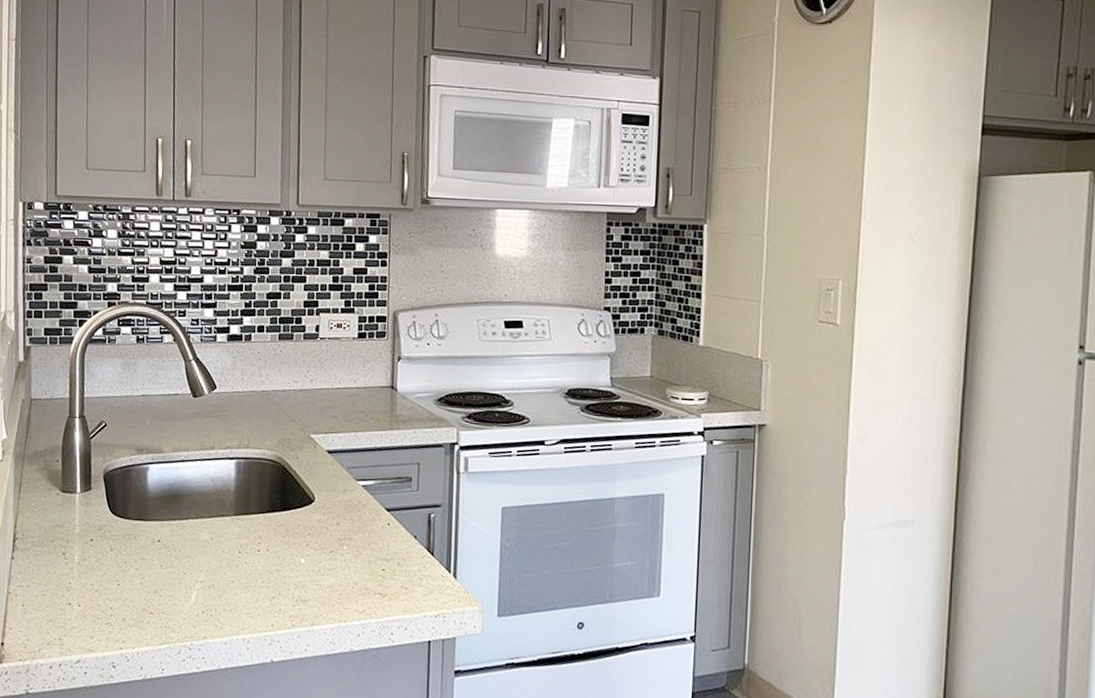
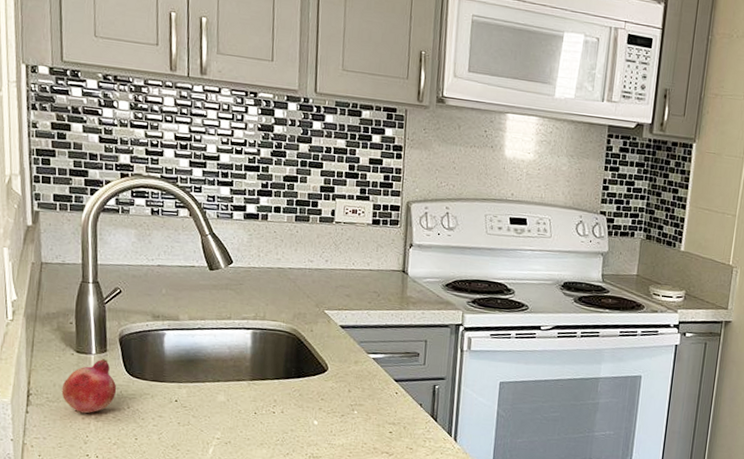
fruit: none [46,497,100,558] -> present [61,358,117,414]

